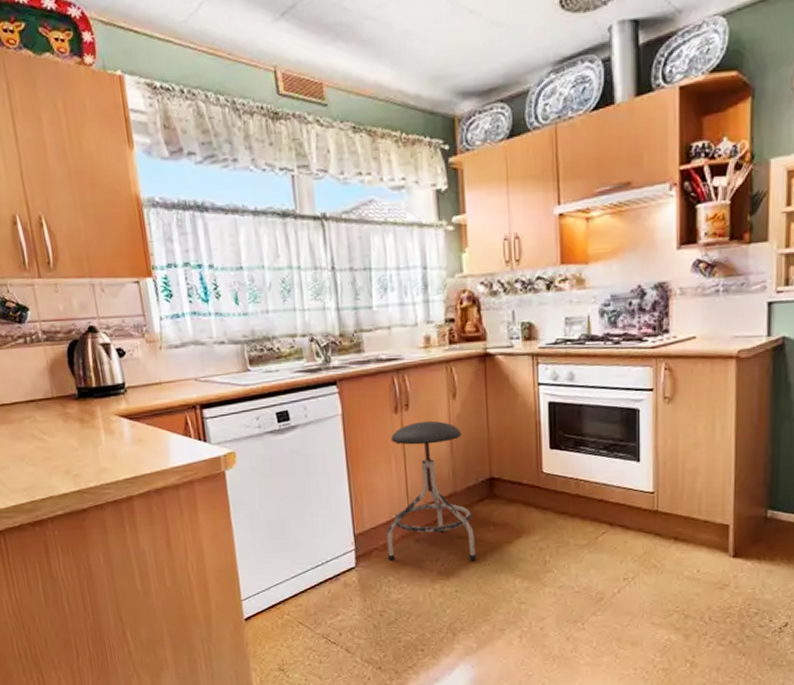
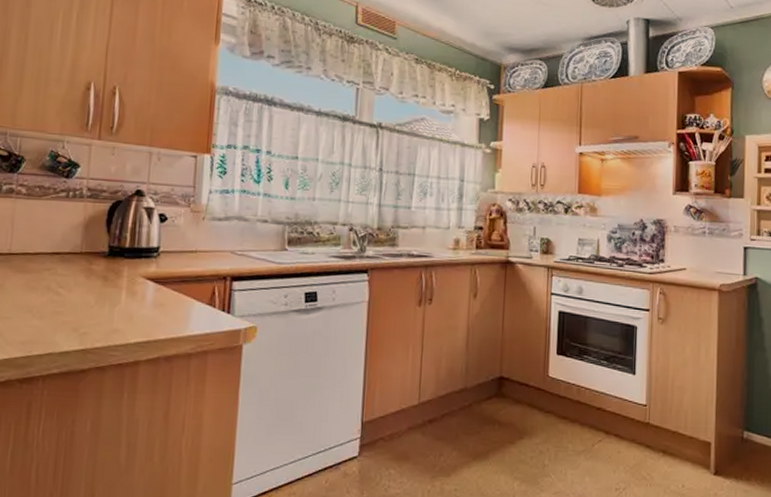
stool: present [386,420,477,560] -> none [392,316,479,458]

